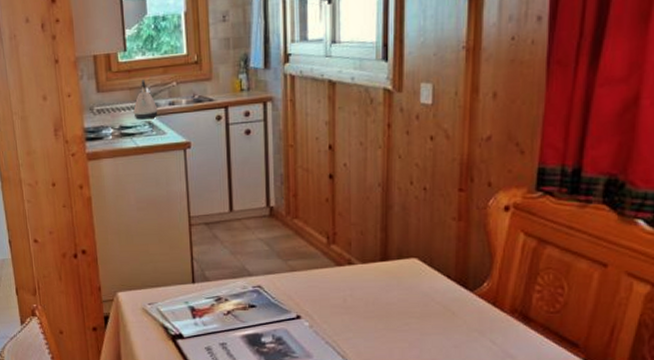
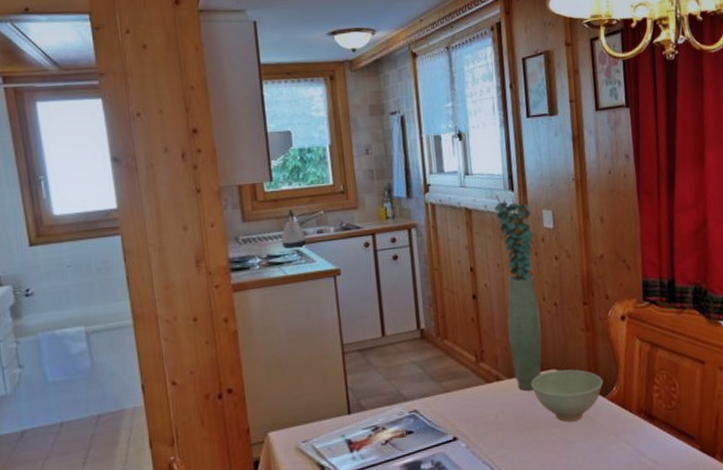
vase: none [363,65,407,277] -> present [494,195,543,391]
bowl: none [387,259,473,314] -> present [531,369,604,422]

